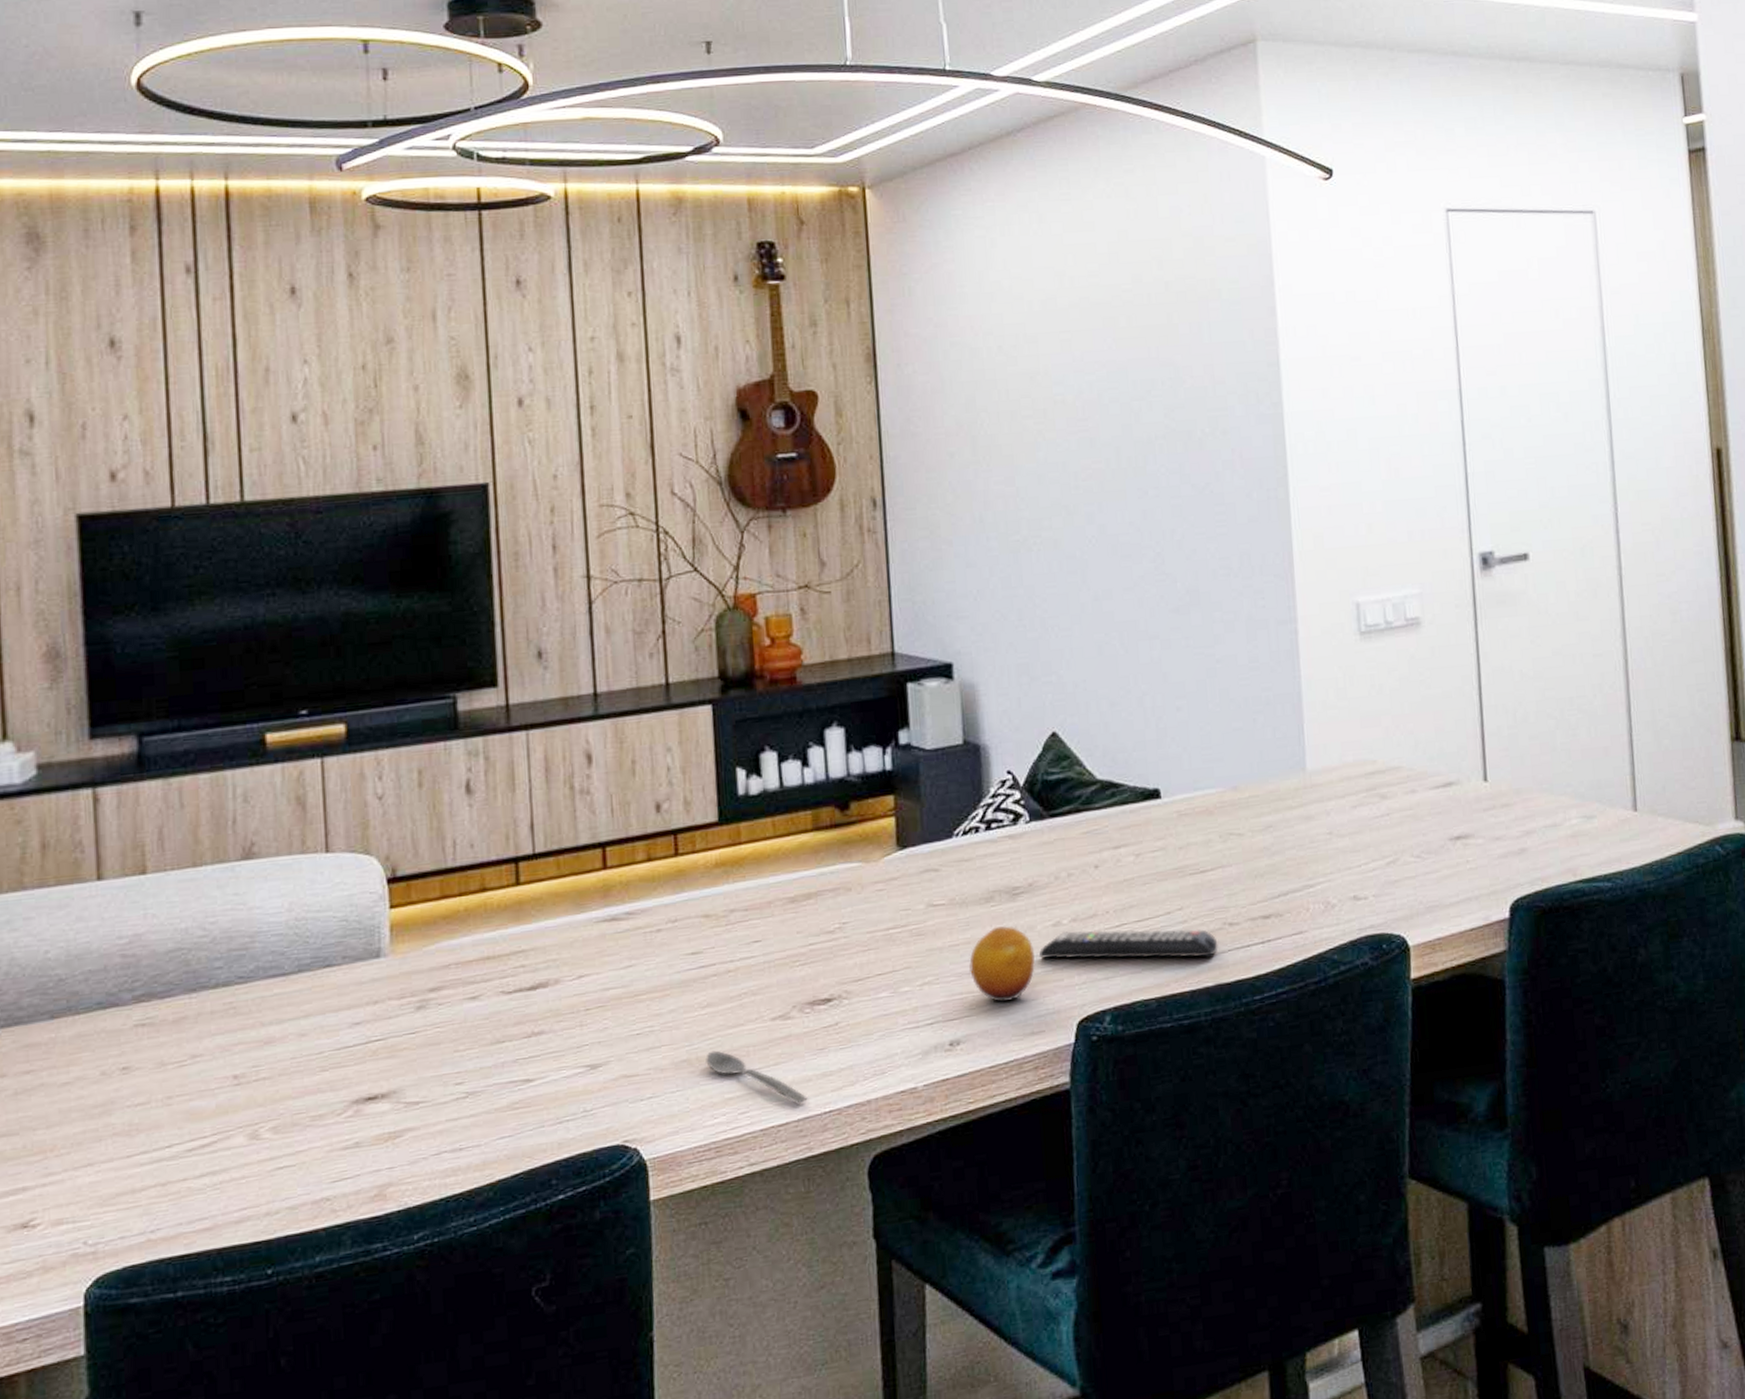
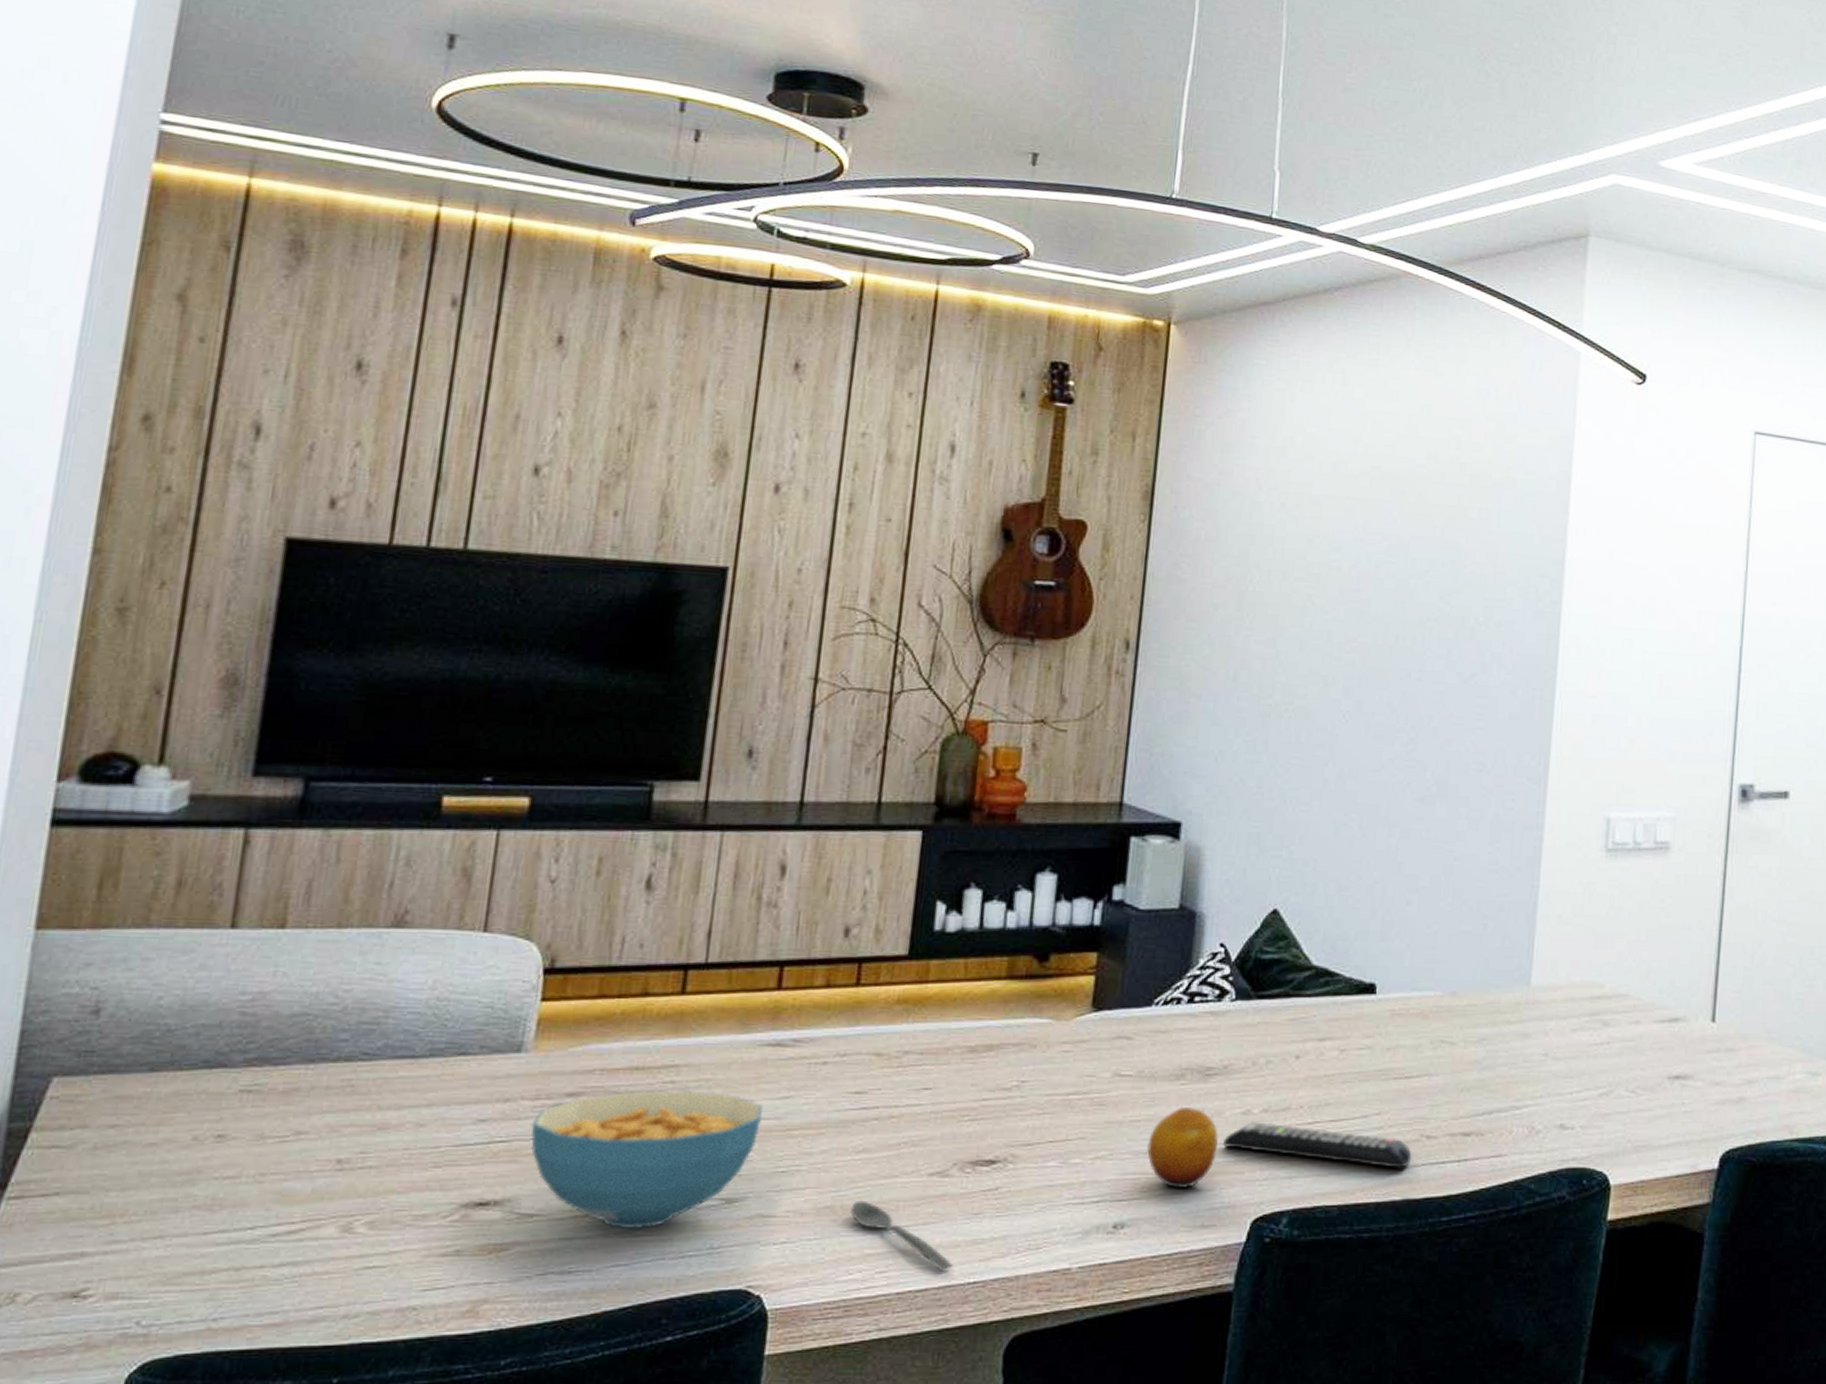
cereal bowl: none [402,970,610,1104] -> present [531,1090,763,1230]

